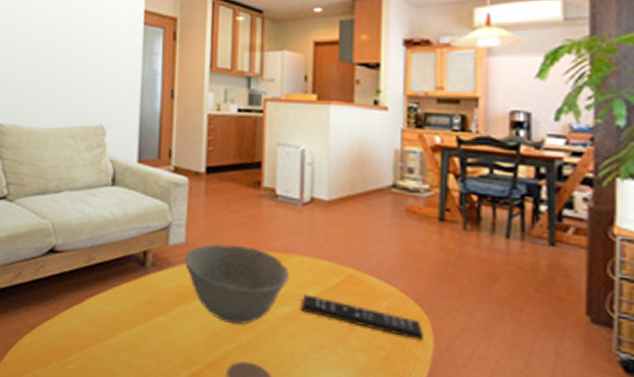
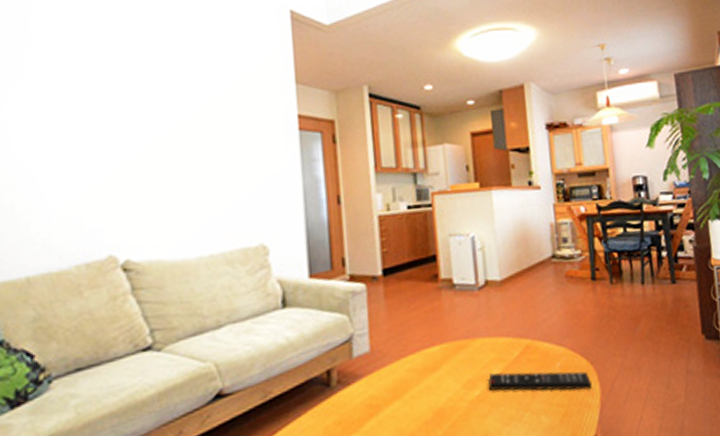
bowl: present [185,244,289,325] -> none [371,340,475,422]

